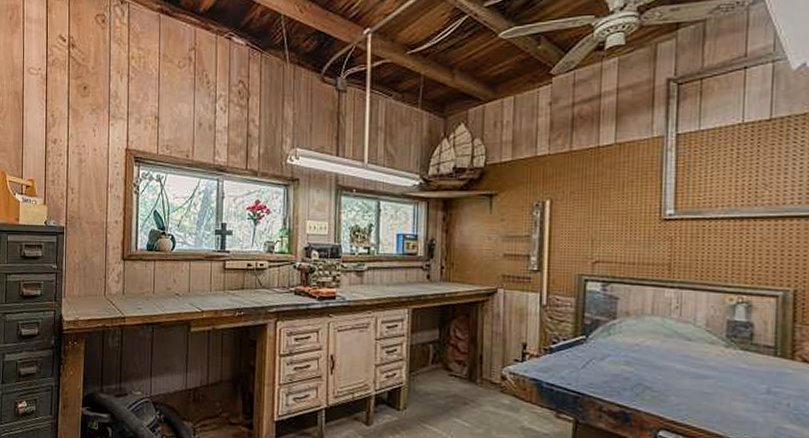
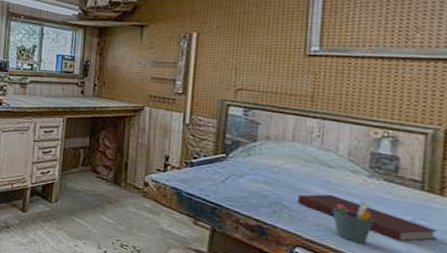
notebook: none [660,369,791,413] -> present [298,194,438,242]
pen holder: none [693,373,732,420] -> present [332,200,373,244]

